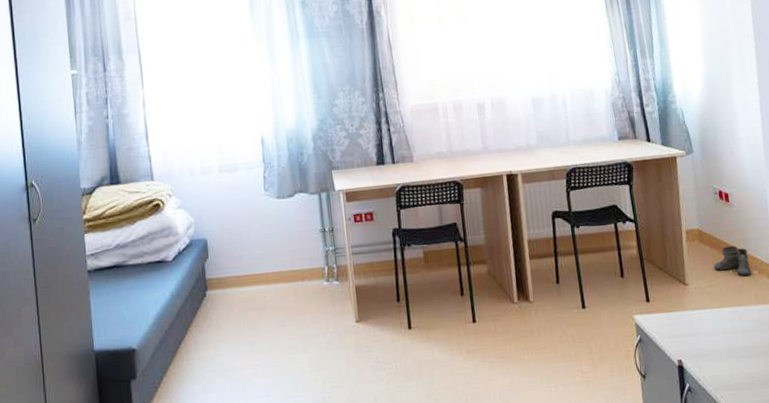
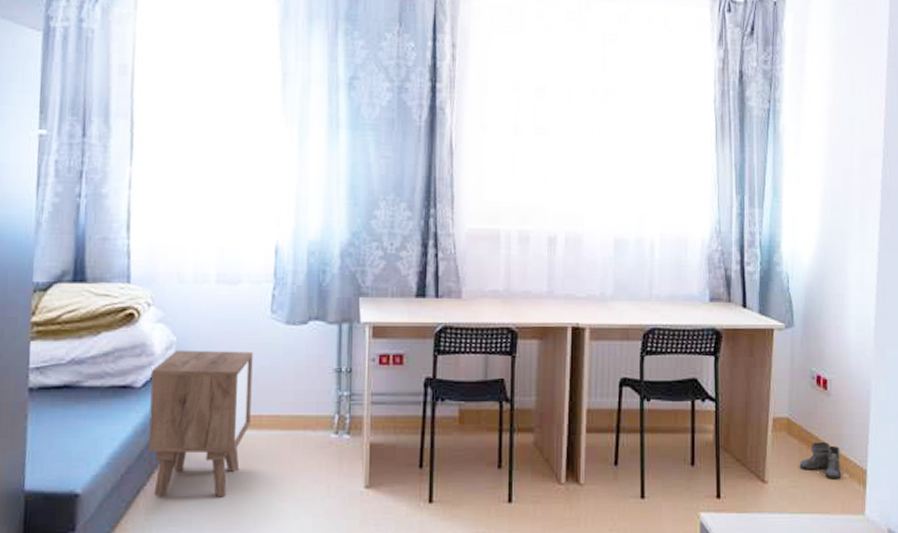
nightstand: none [179,223,260,345] -> present [148,349,253,498]

